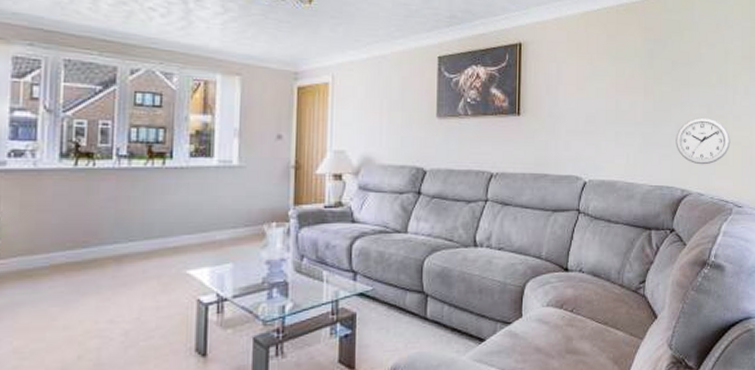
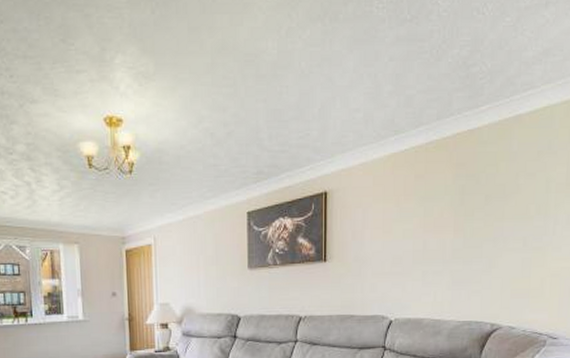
wall clock: present [676,117,731,165] -> none [486,251,548,299]

